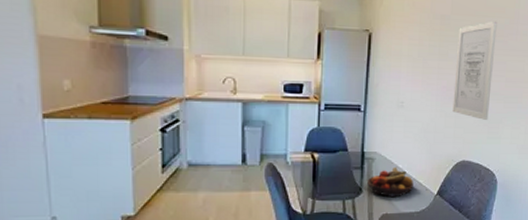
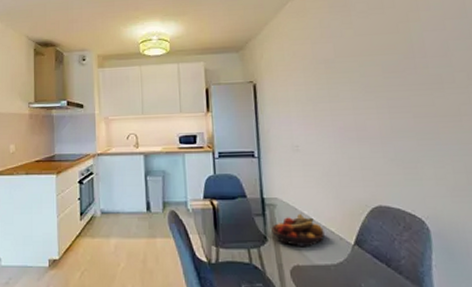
wall art: present [452,21,497,120] -> none [346,58,401,160]

